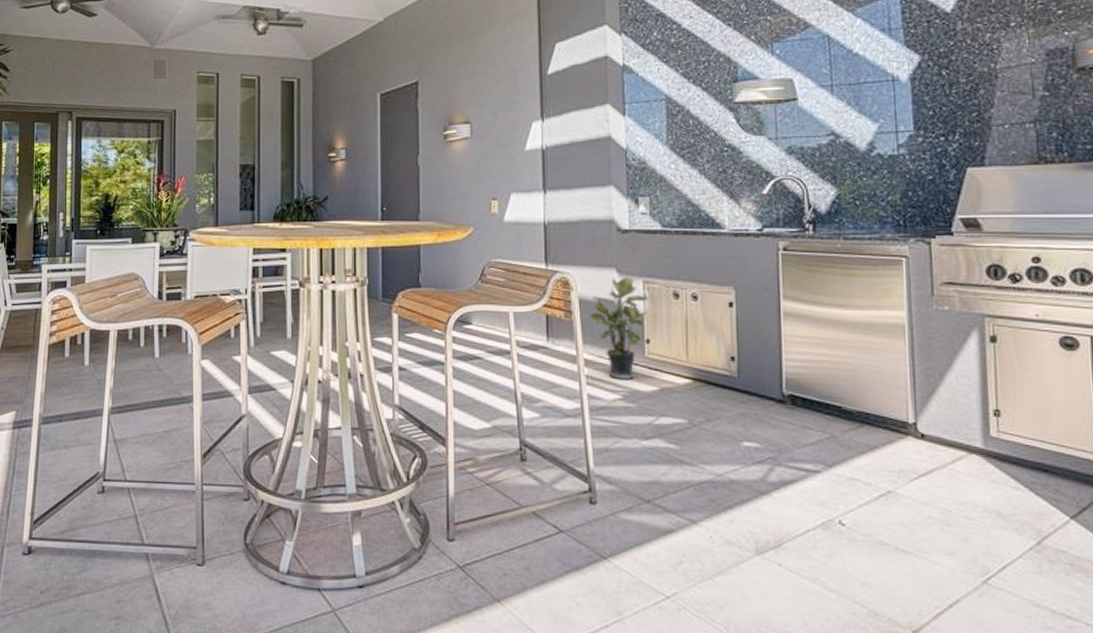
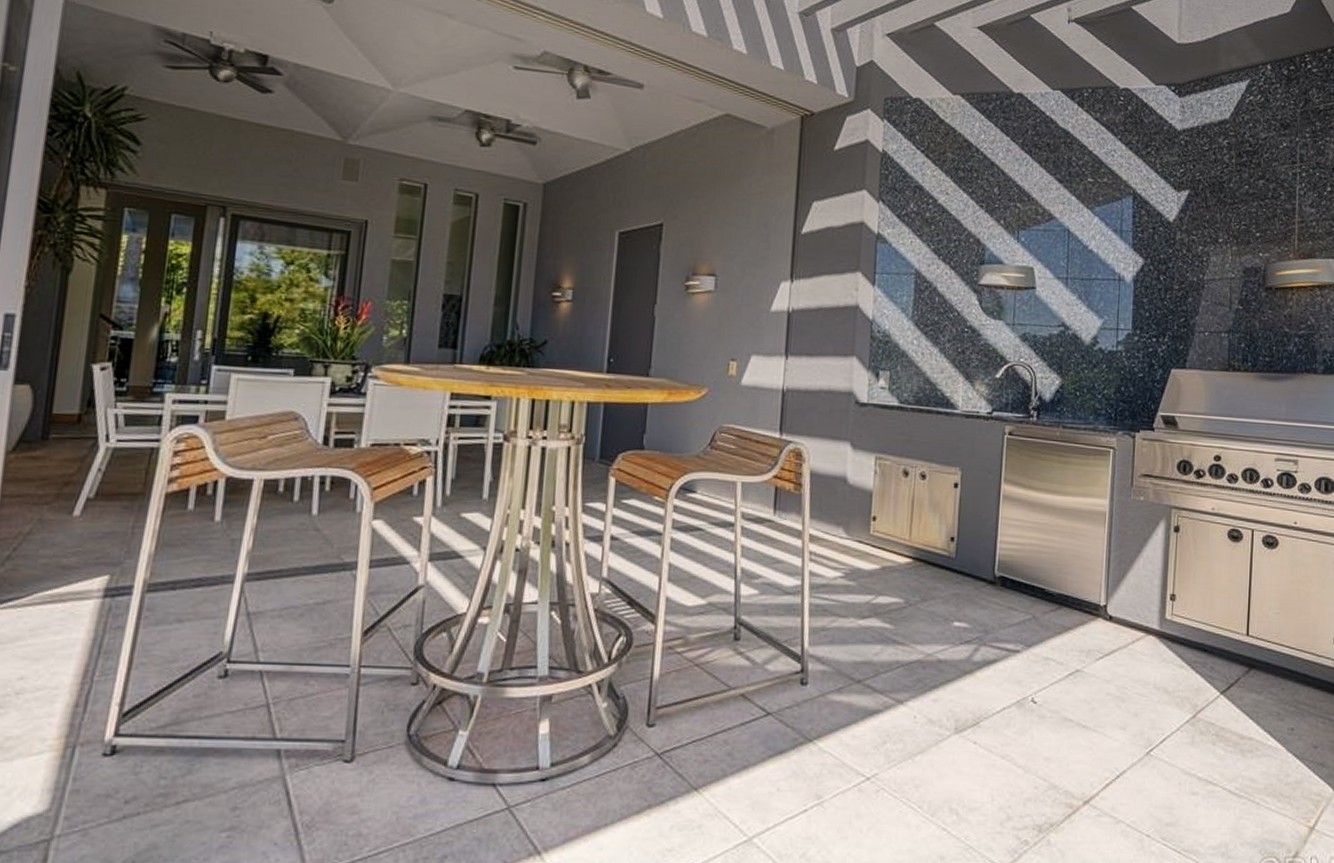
potted plant: present [590,275,648,379] -> none [819,450,879,556]

